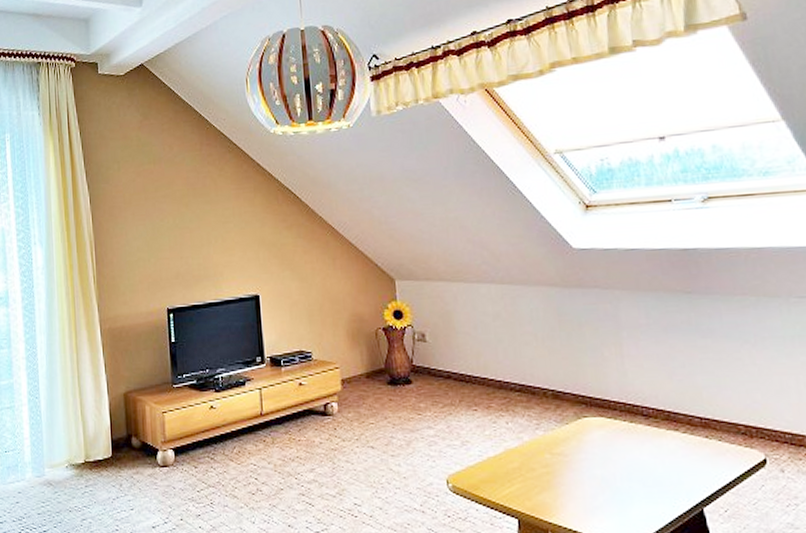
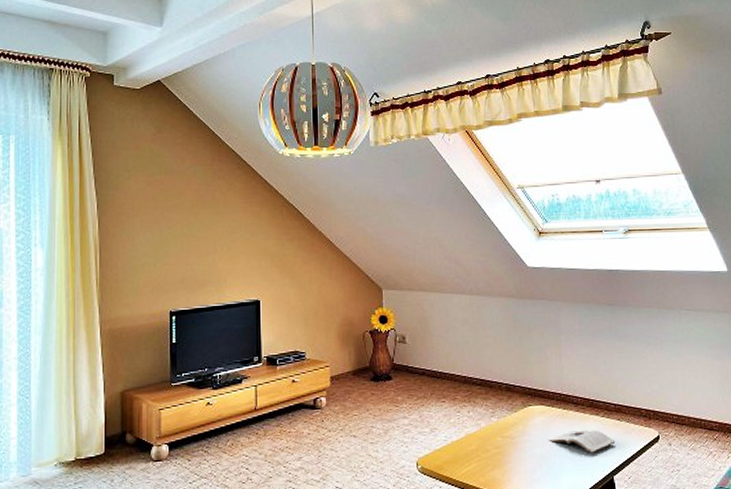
magazine: none [612,449,704,477] -> present [549,430,616,453]

